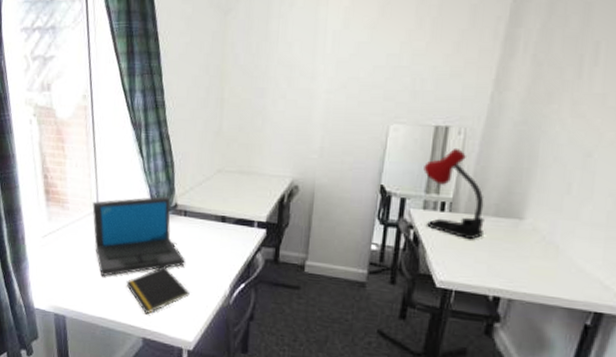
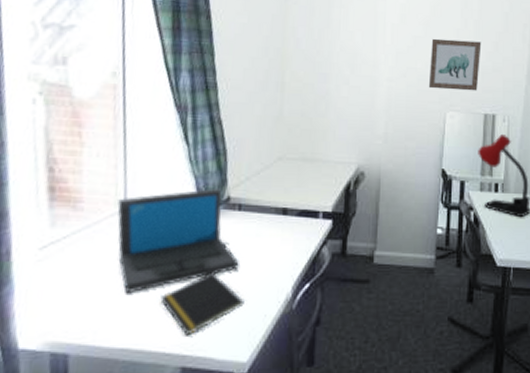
wall art: none [370,43,439,101] -> present [428,38,482,91]

